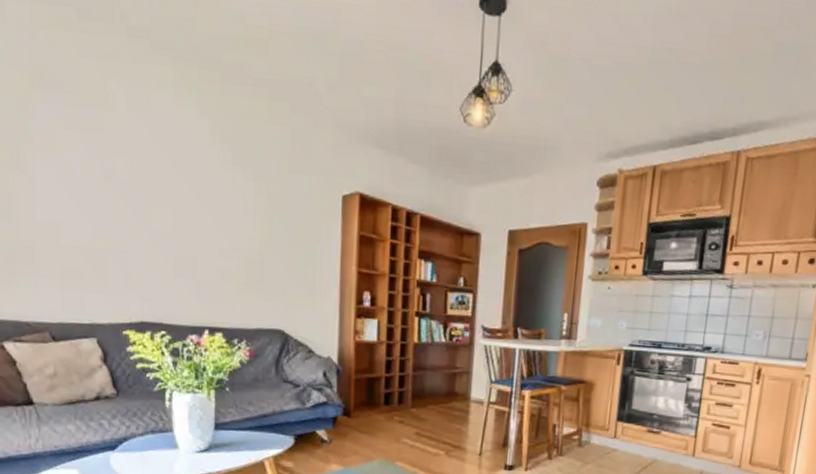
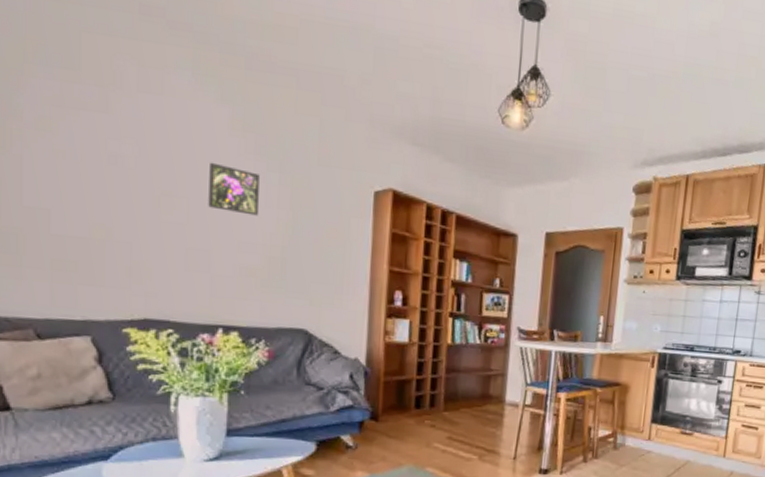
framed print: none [193,173,238,223] -> present [208,162,260,216]

